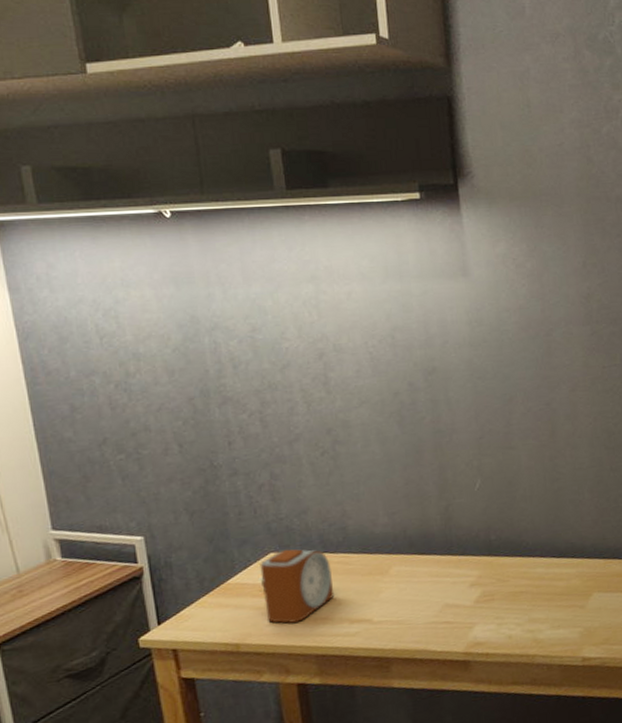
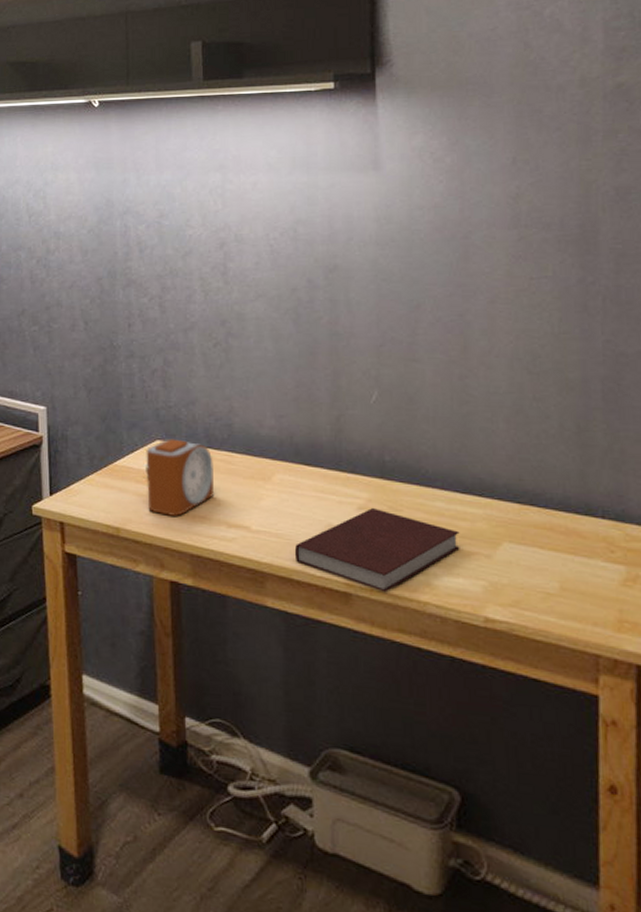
notebook: none [415,583,559,654] -> present [294,508,460,593]

